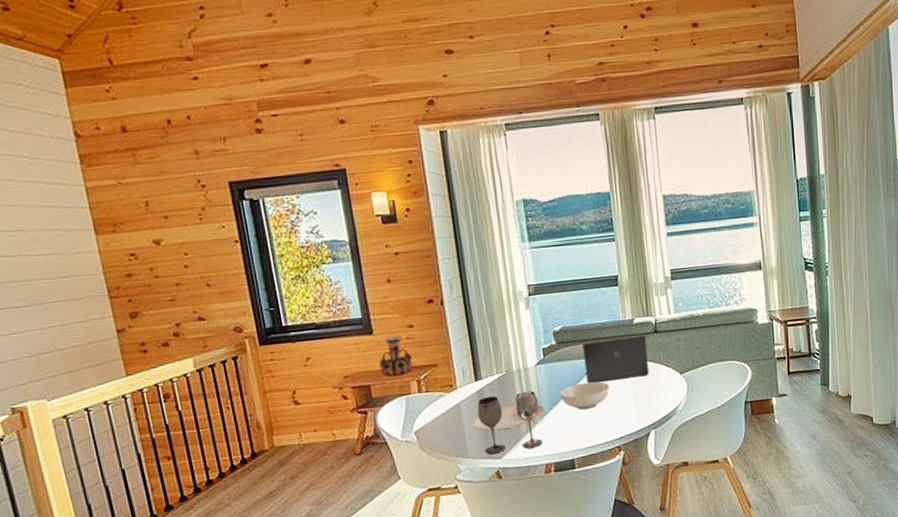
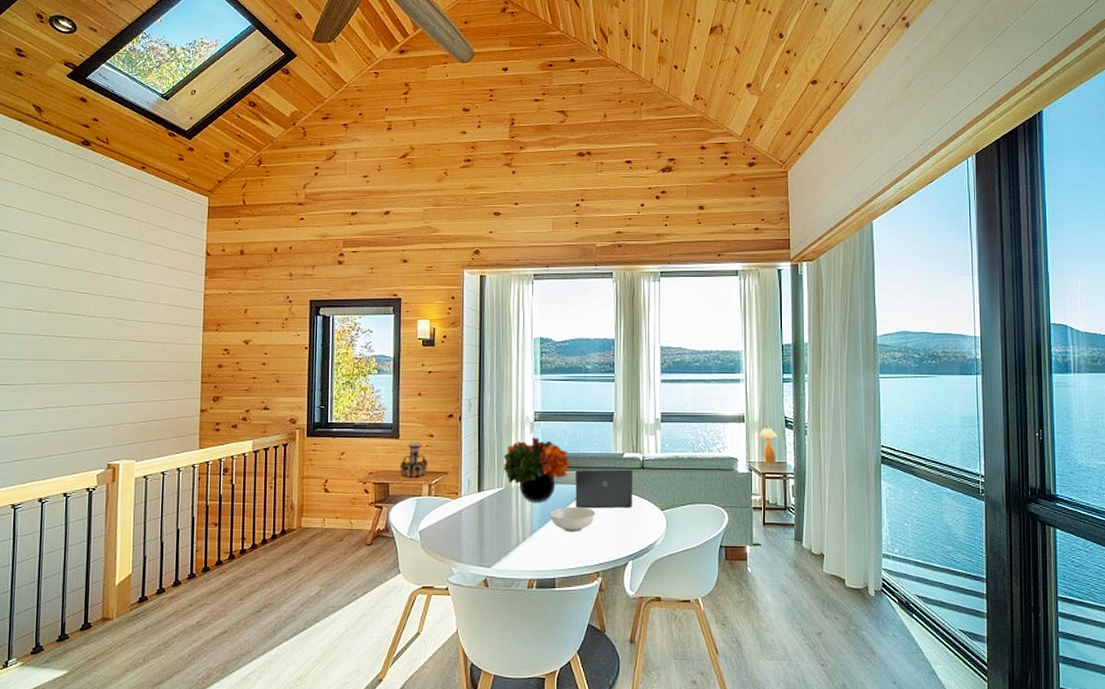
plate: present [472,404,544,431] -> none [470,518,534,540]
wineglass: present [477,390,543,455] -> none [476,507,531,563]
flower arrangement: none [499,313,576,385] -> present [503,437,571,502]
table lamp: none [776,270,799,310] -> present [757,425,779,463]

